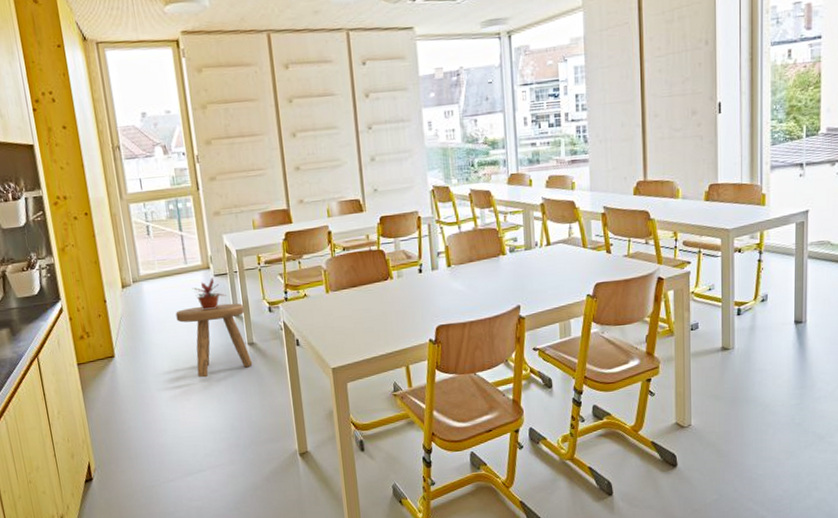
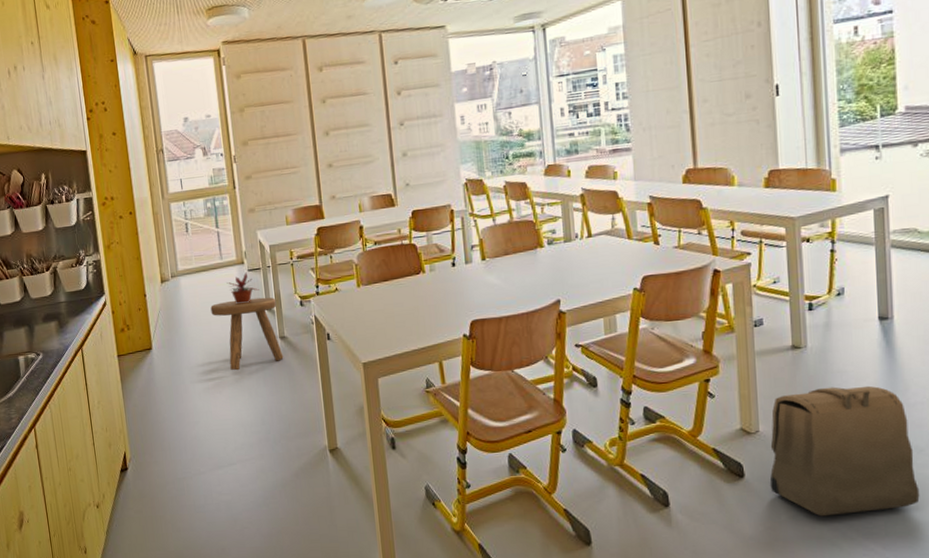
backpack: none [698,382,819,499] -> present [769,385,920,517]

